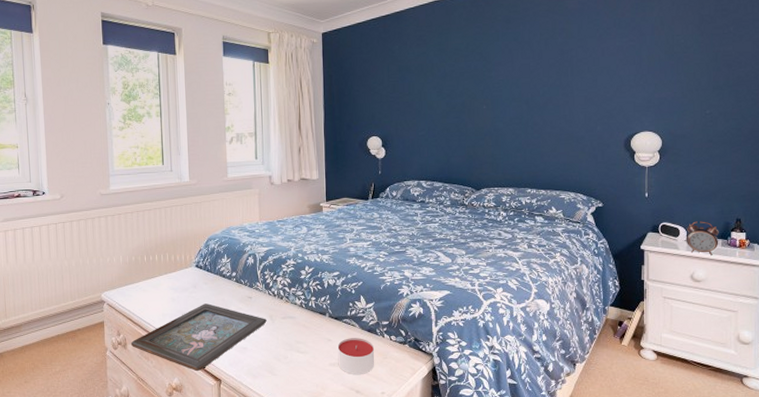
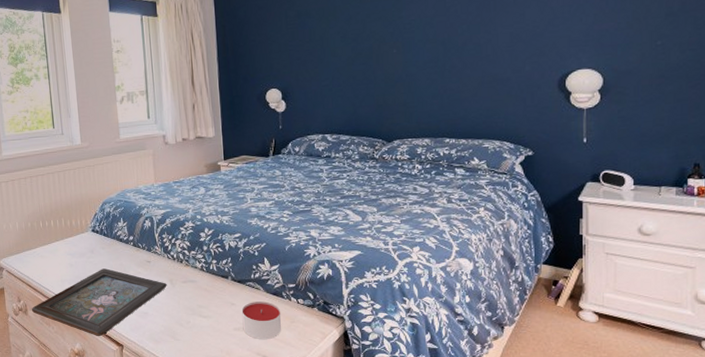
alarm clock: present [686,221,719,255] -> none [632,167,673,206]

